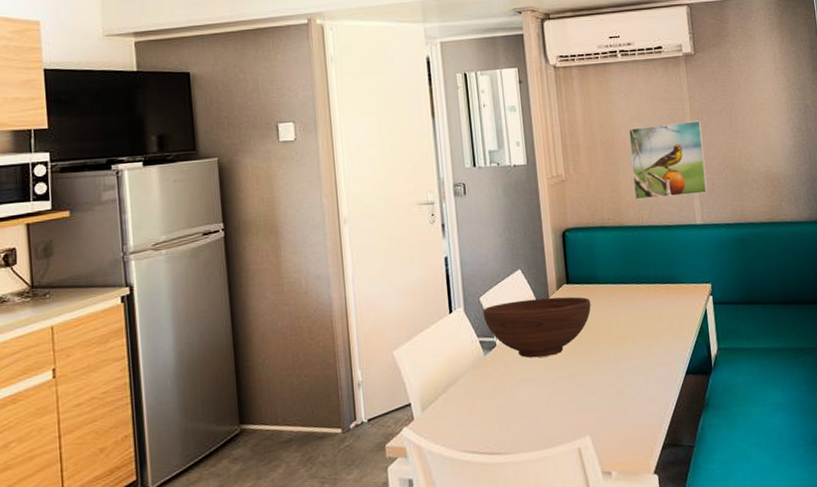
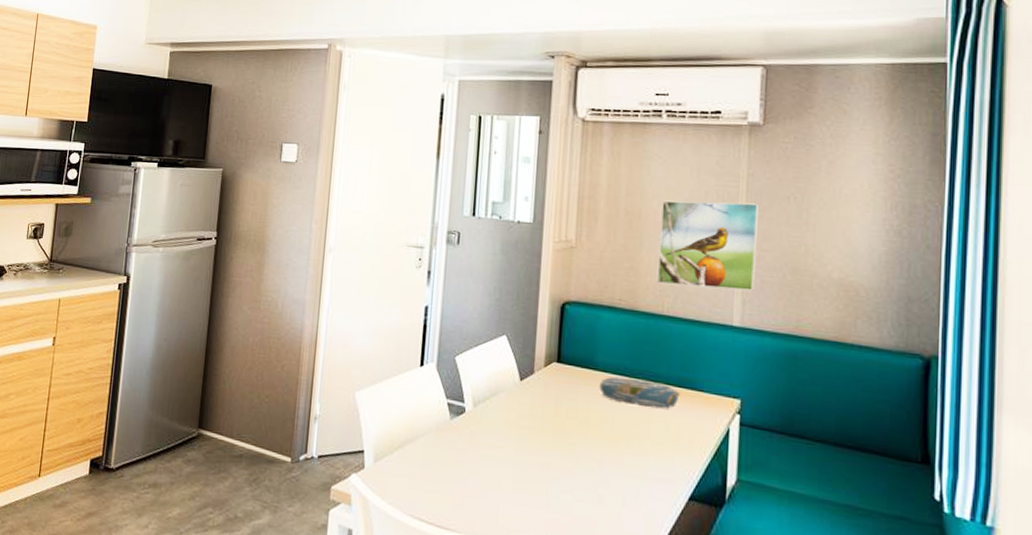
fruit bowl: present [483,296,591,358] -> none [456,367,583,439]
decorative bowl: none [603,283,666,308] -> present [599,376,680,409]

